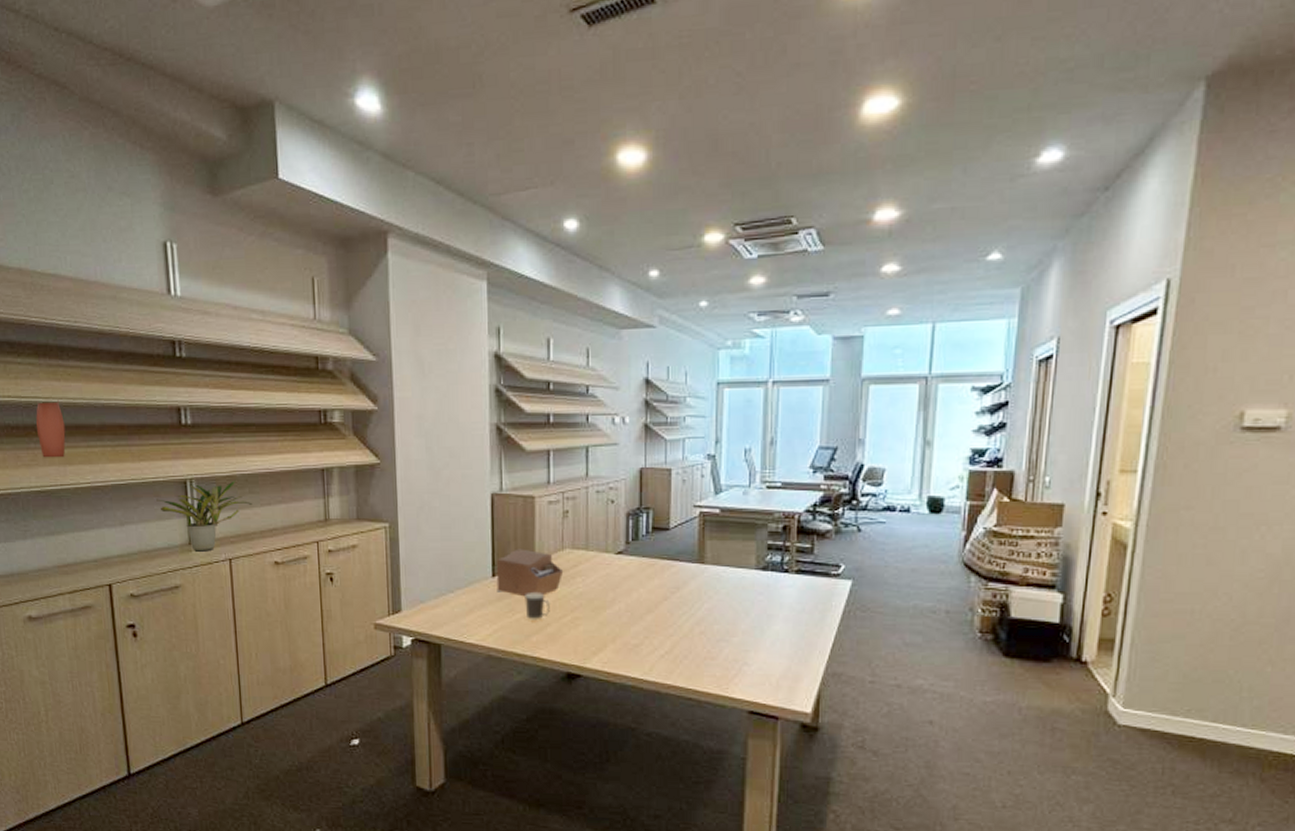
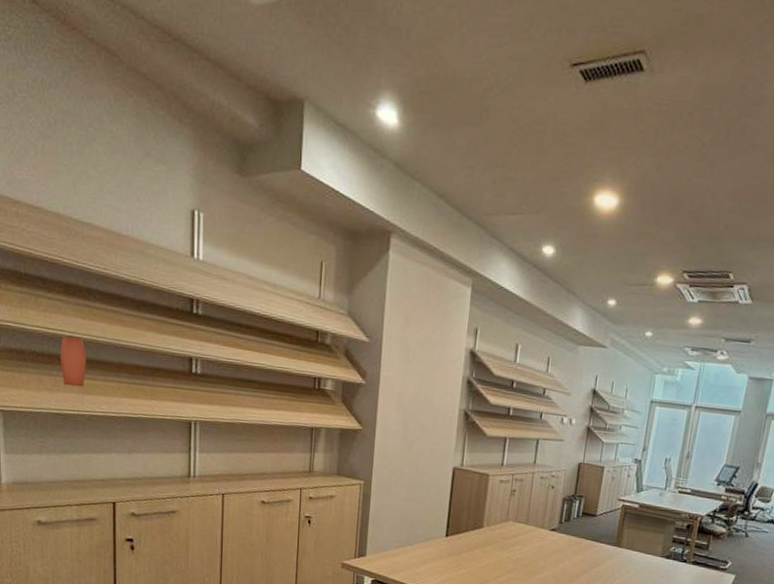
potted plant: present [156,479,252,552] -> none [163,426,247,485]
sewing box: present [496,549,564,597] -> none [448,516,506,557]
mug: present [525,593,550,620] -> none [470,553,491,577]

